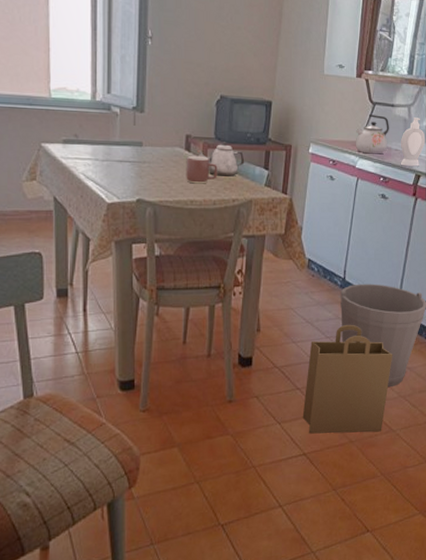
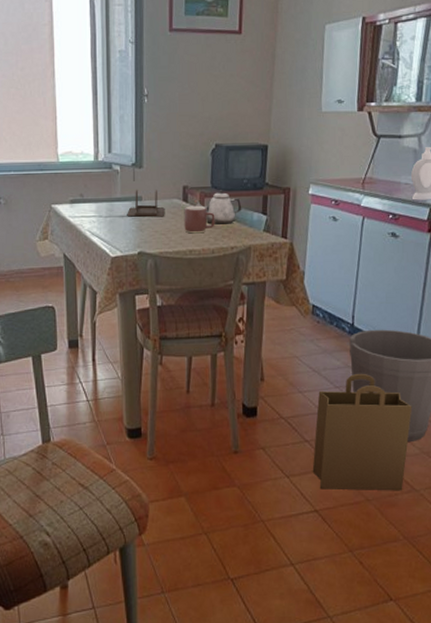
napkin holder: none [126,133,167,165] -> present [127,189,165,218]
kettle: present [355,114,390,154] -> none [359,148,398,191]

